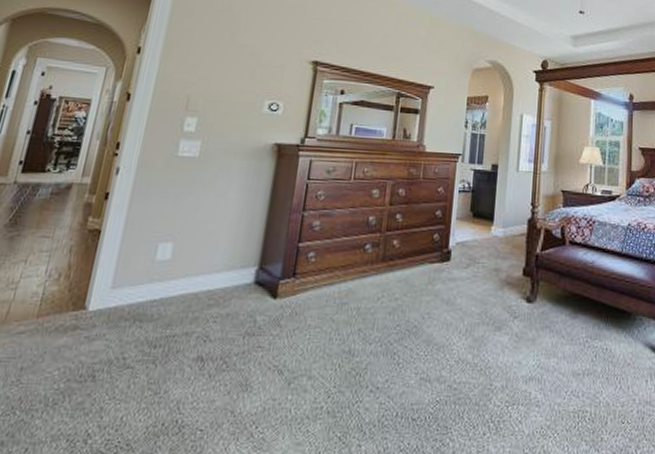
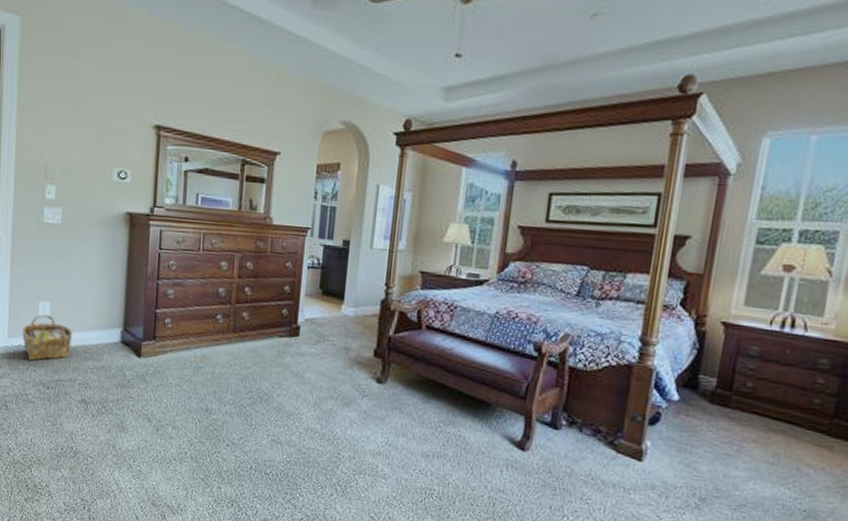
woven basket: none [130,258,197,314] -> present [22,314,73,361]

